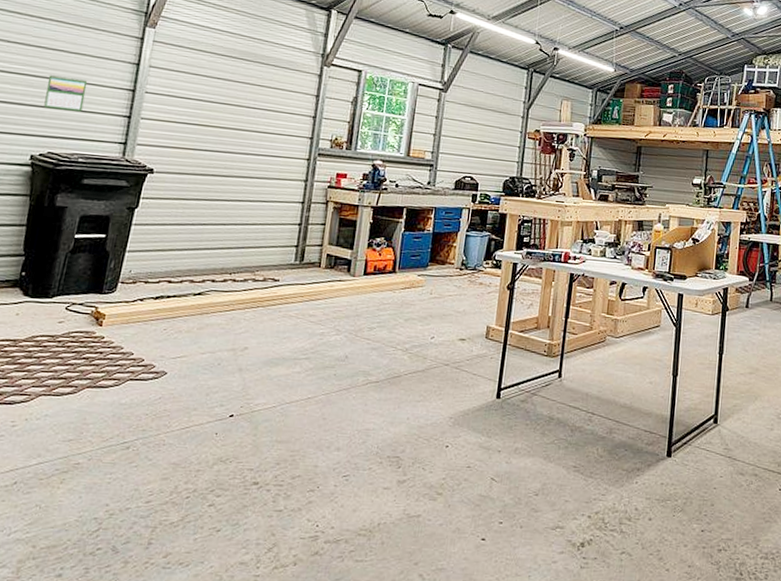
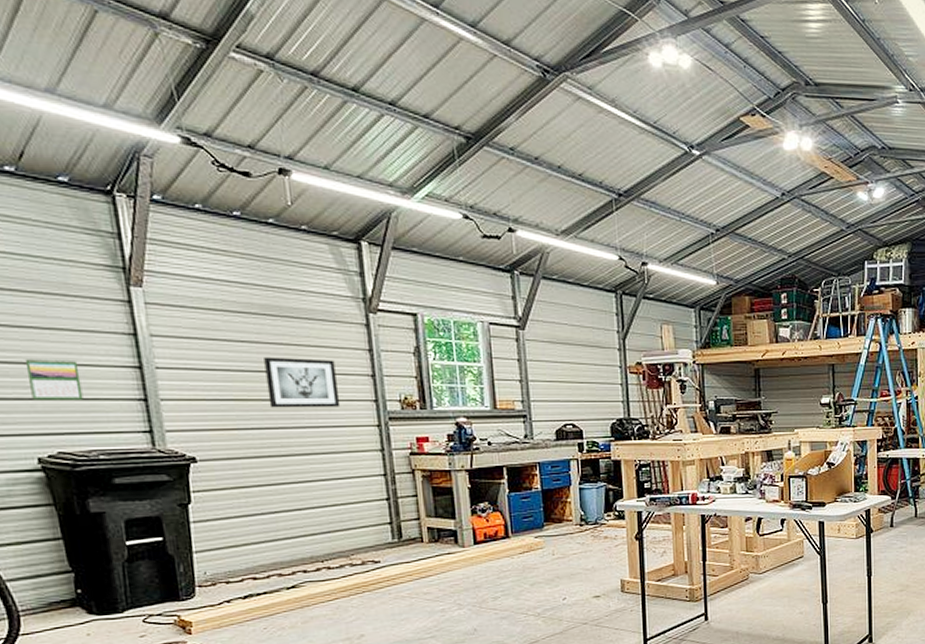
wall art: none [225,92,287,141] -> present [264,356,341,408]

